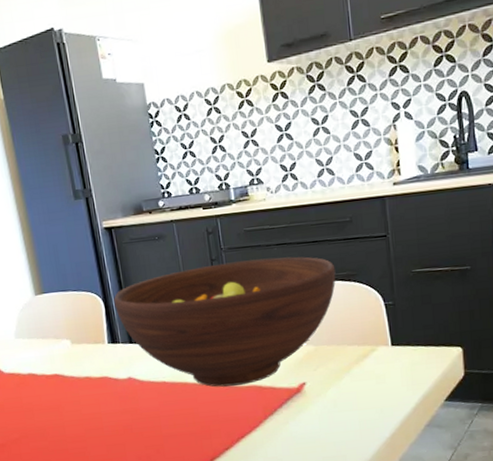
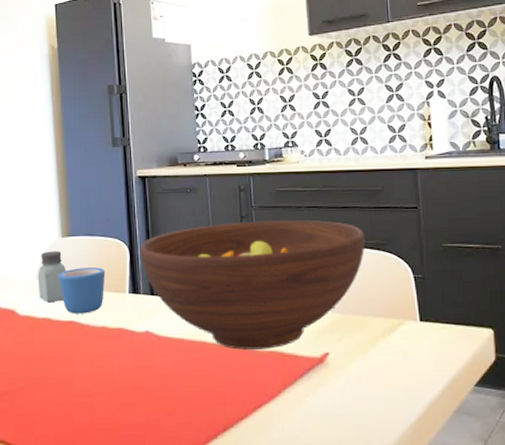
saltshaker: none [16,308,45,359] -> present [37,251,67,303]
mug: none [37,321,84,368] -> present [58,267,105,314]

